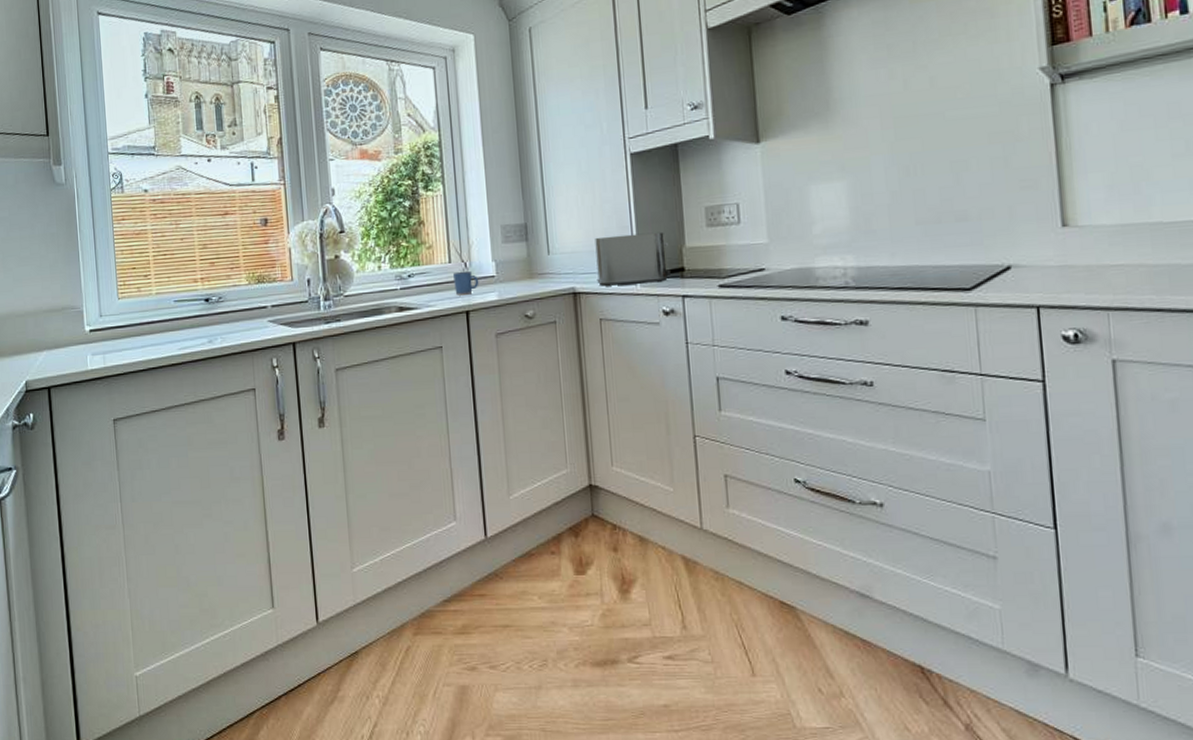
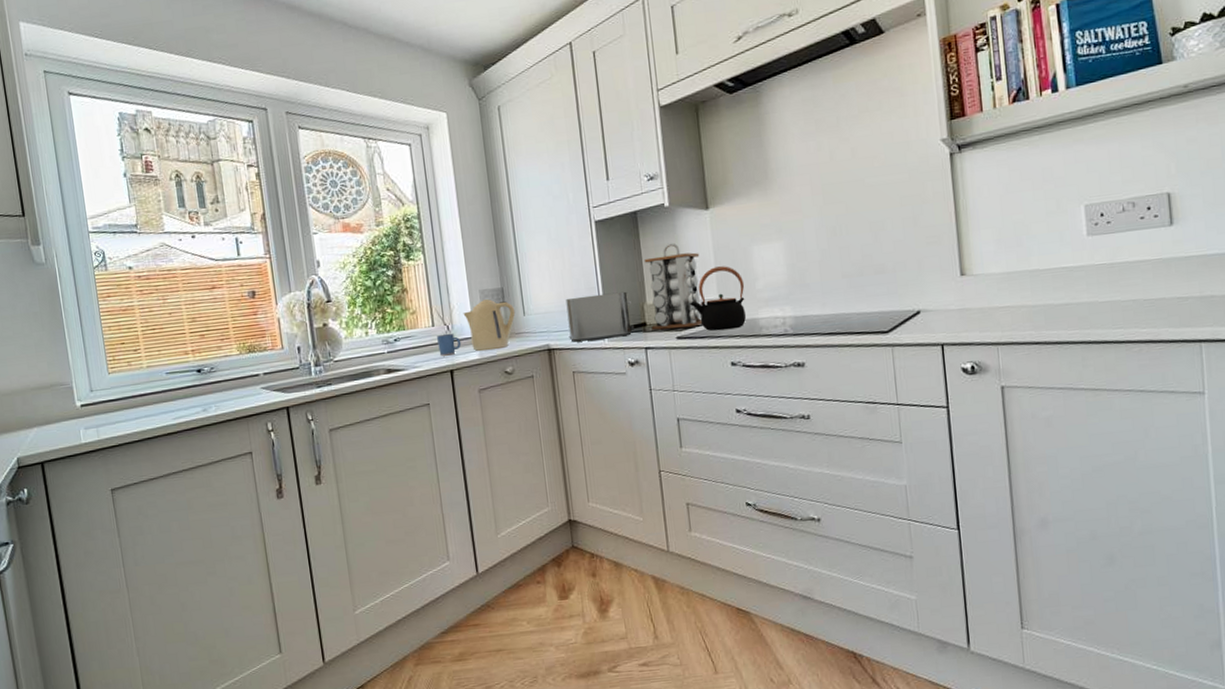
kettle: none [482,235,539,293] -> present [463,299,516,352]
spice rack: none [684,179,750,277] -> present [644,243,703,331]
teapot: none [734,207,801,281] -> present [689,266,747,332]

